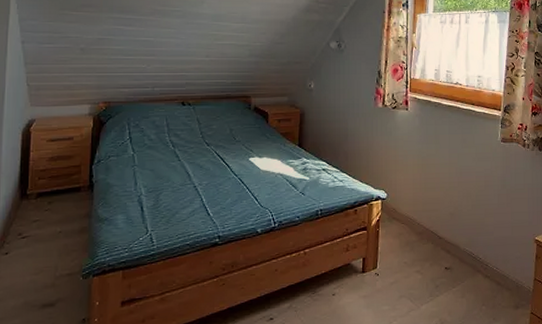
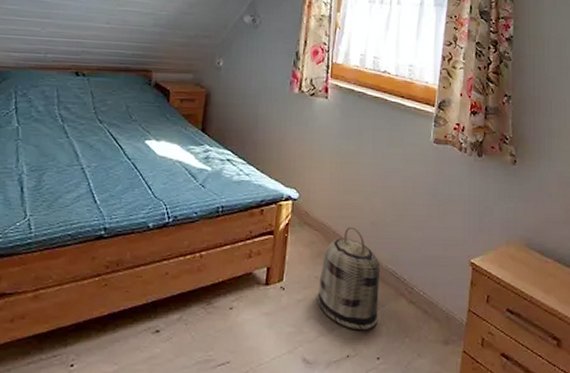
basket: none [407,218,460,304] -> present [317,226,381,331]

